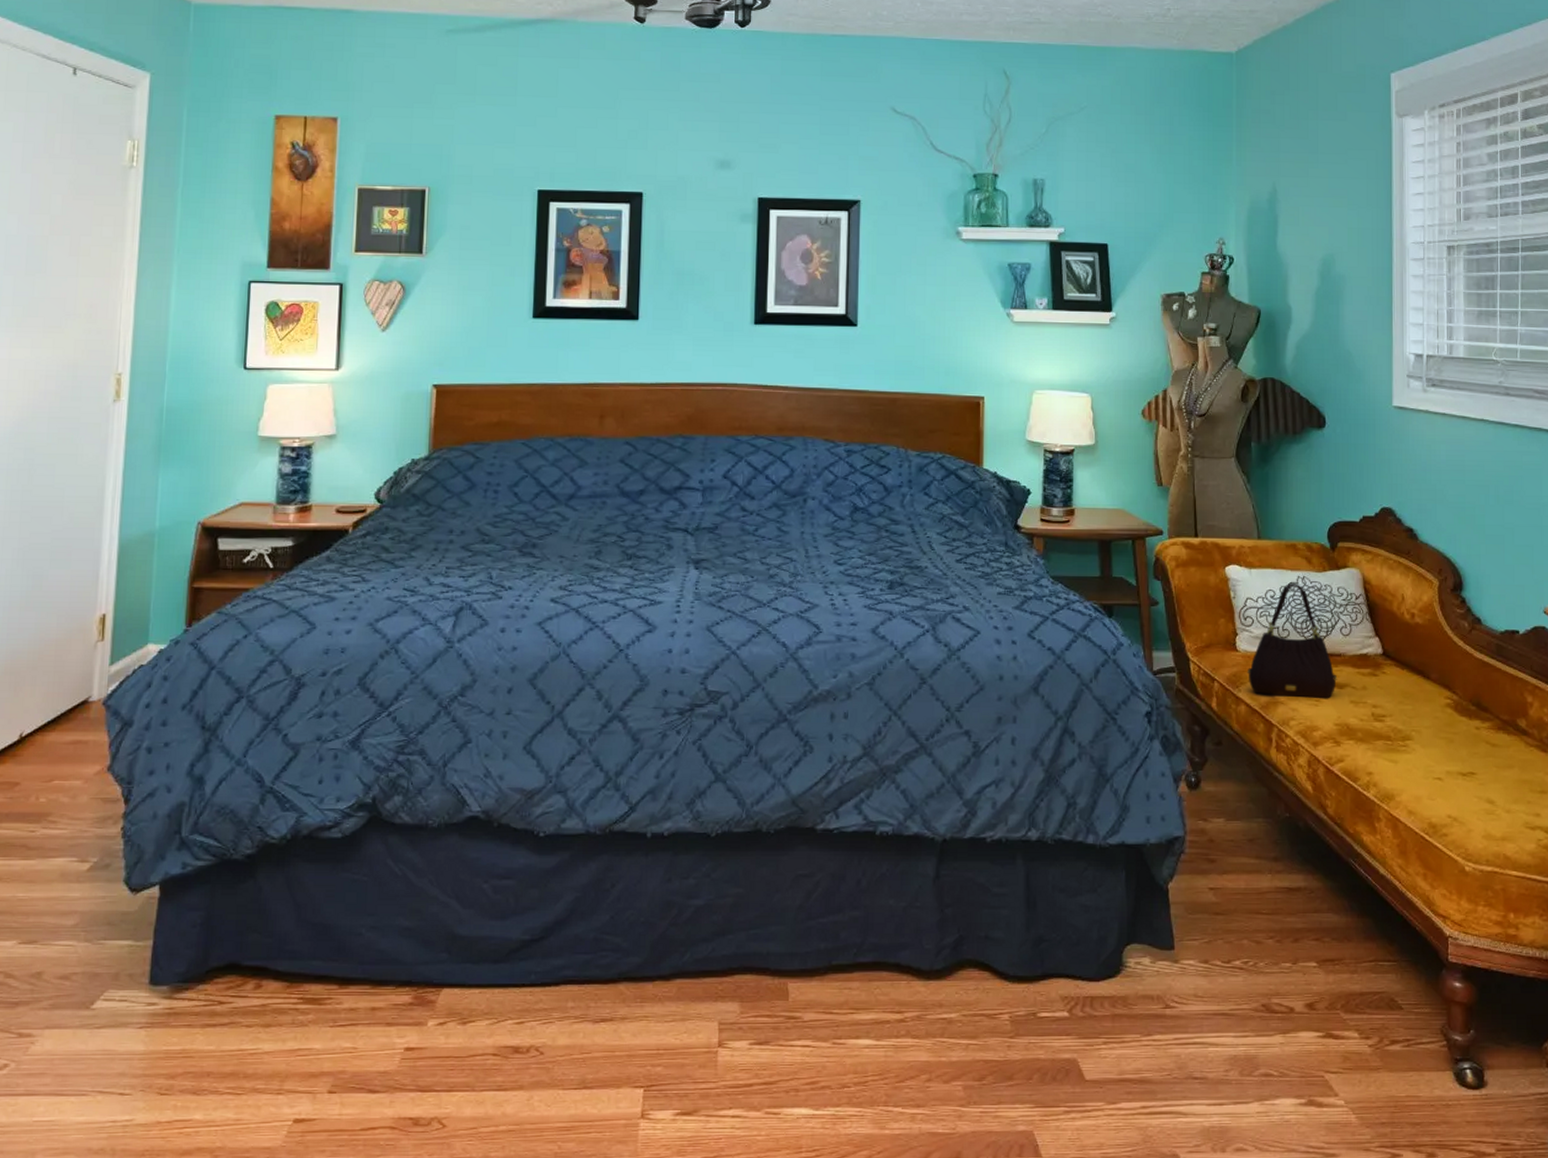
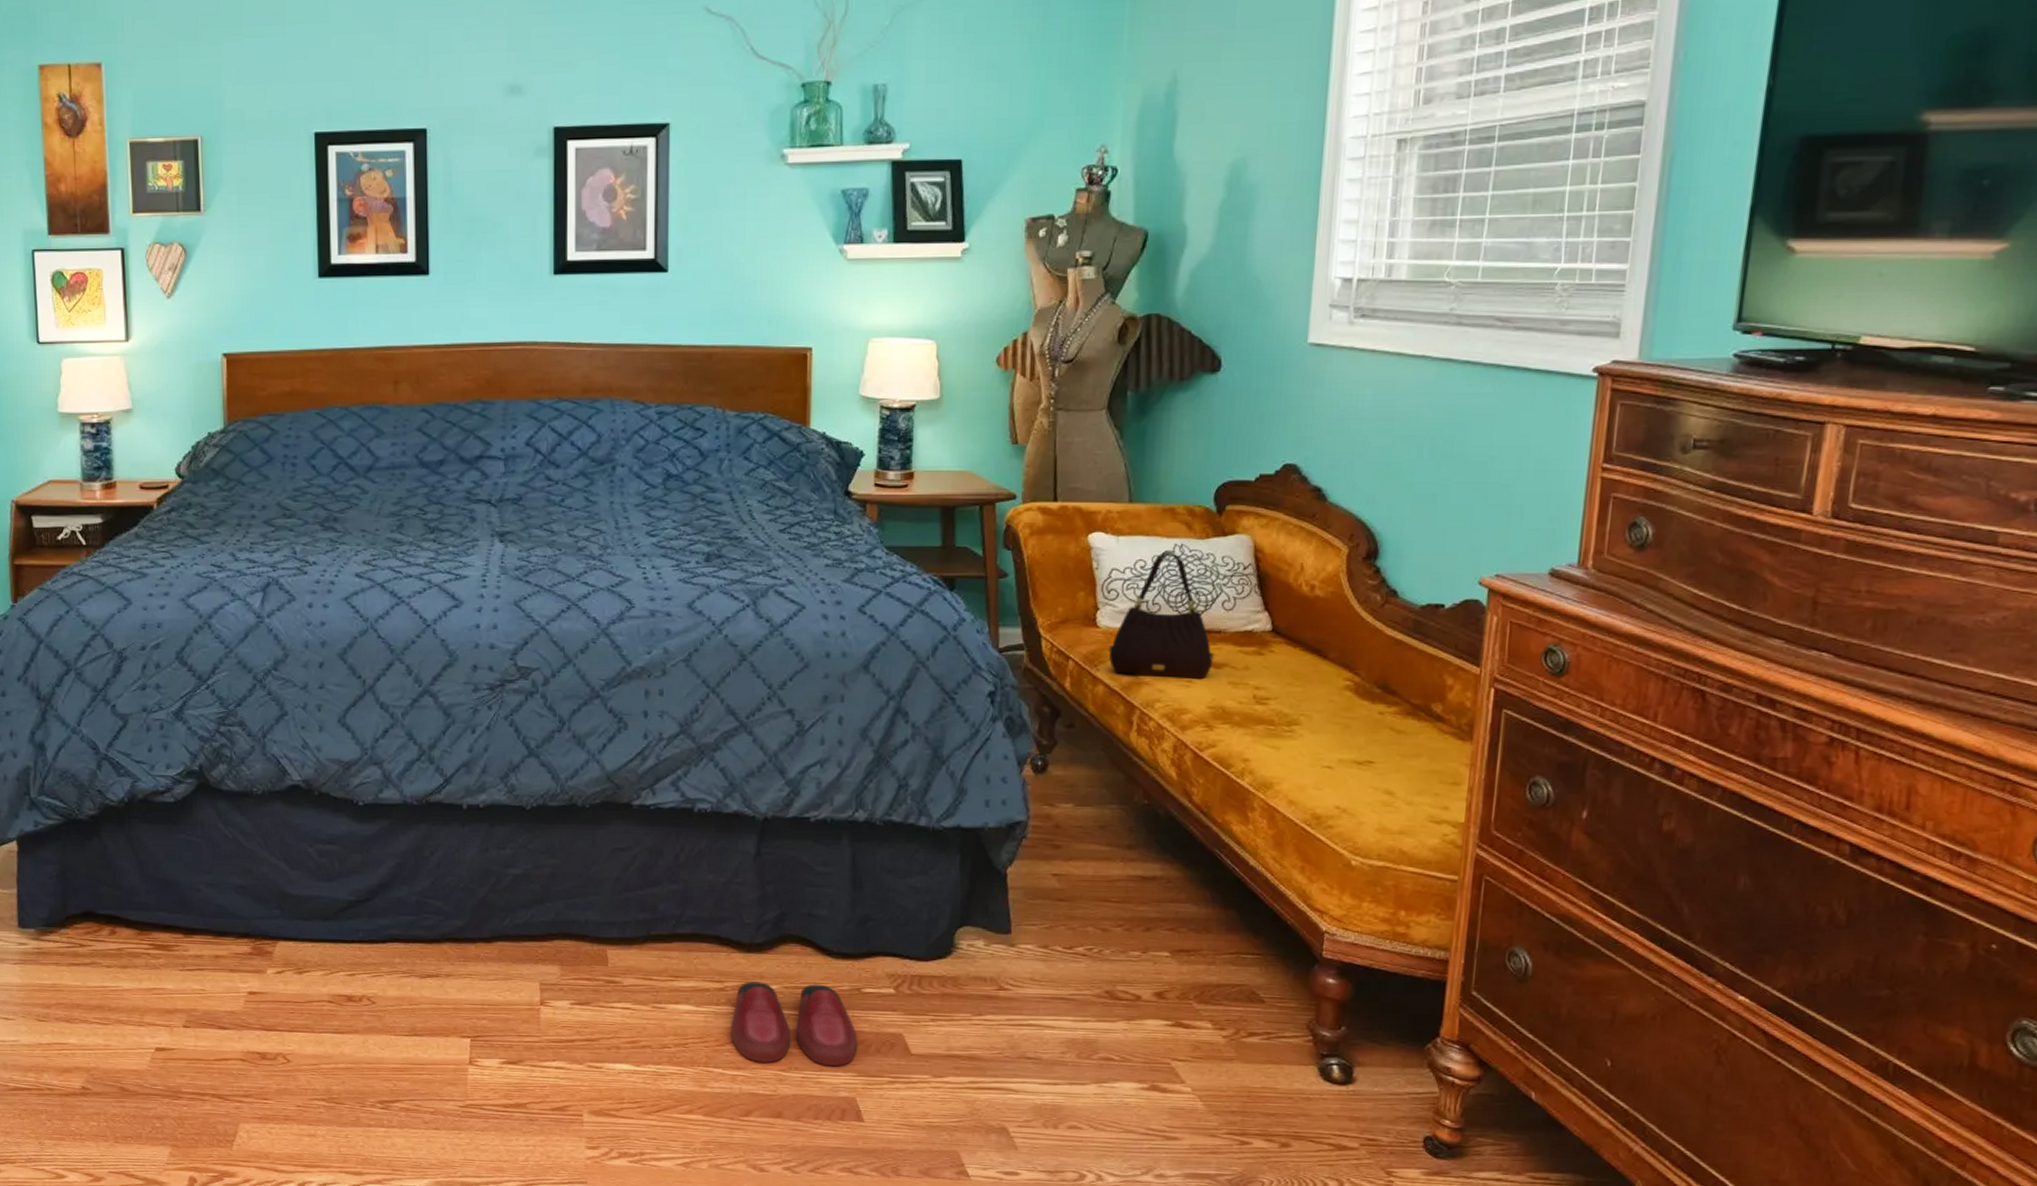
slippers: none [910,1010,1034,1099] -> present [730,981,858,1067]

